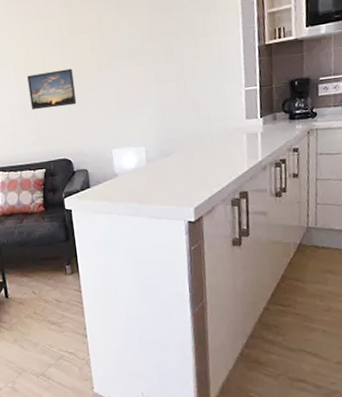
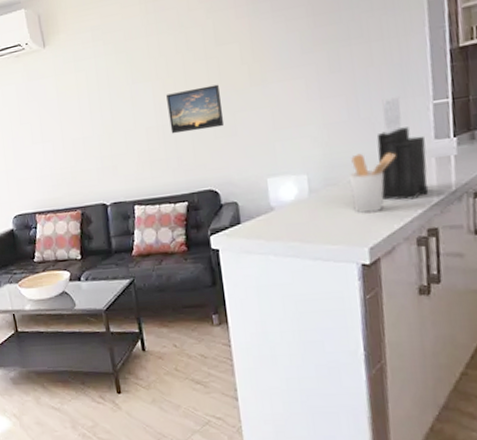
utensil holder: none [179,129,216,180] -> present [350,152,396,214]
knife block: none [201,83,241,169] -> present [376,95,429,200]

